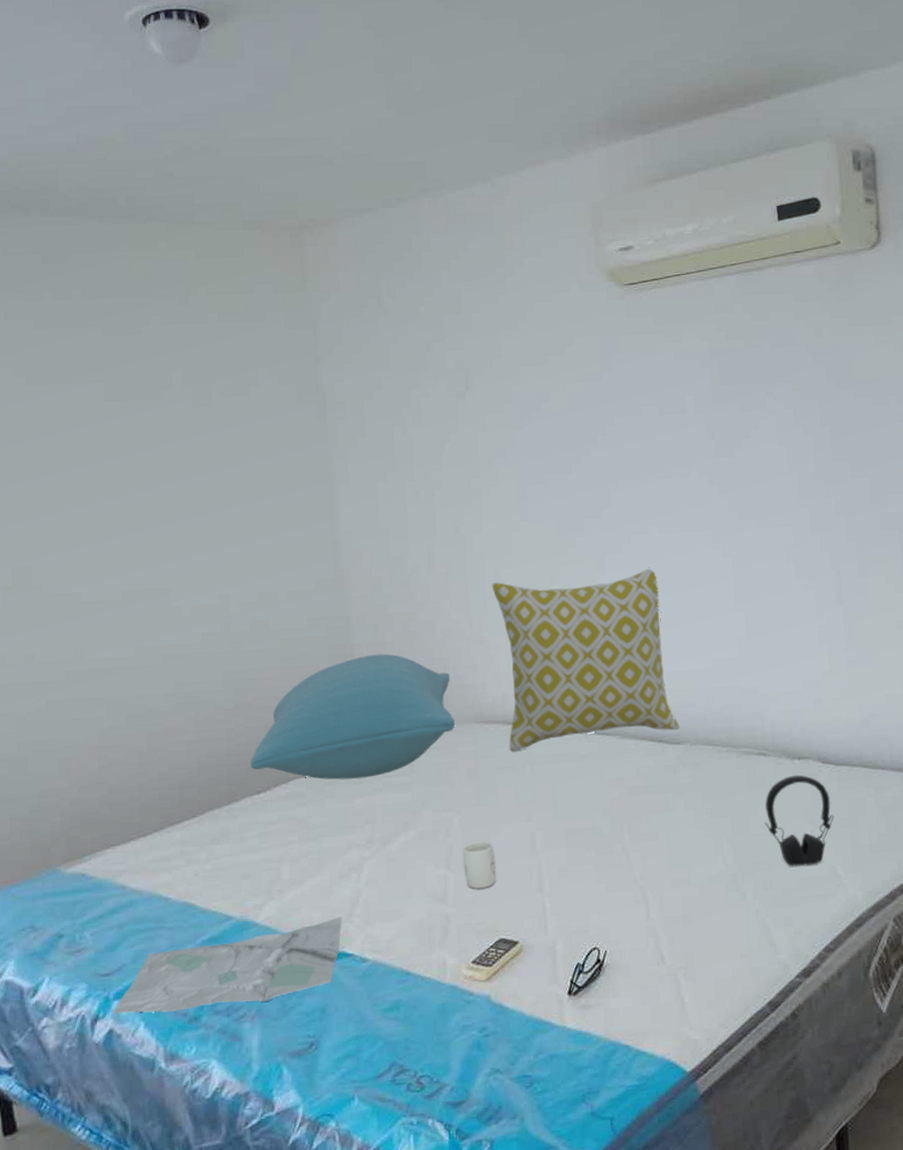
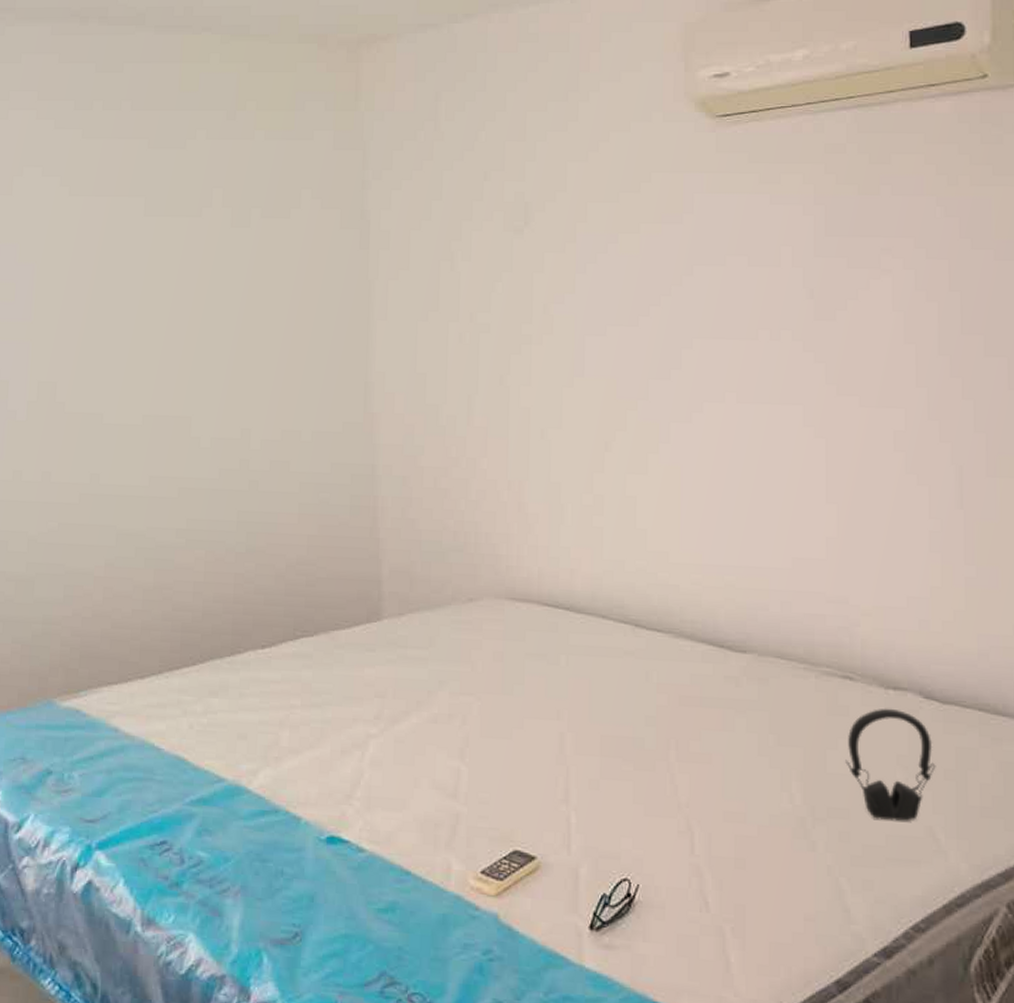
plastic bag: present [112,916,342,1014] -> none [92,796,340,878]
pillow: present [251,654,456,780] -> none [258,509,484,646]
mug: present [462,840,497,889] -> none [479,733,517,790]
pillow: present [492,567,680,752] -> none [536,442,747,638]

